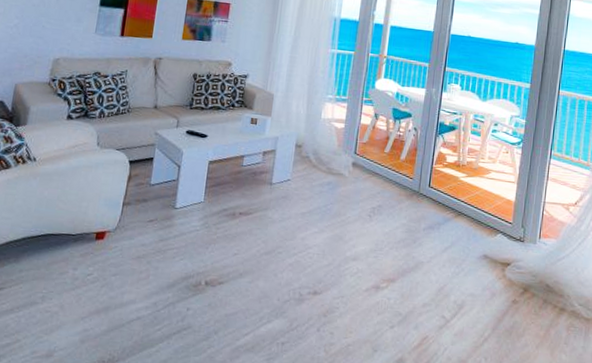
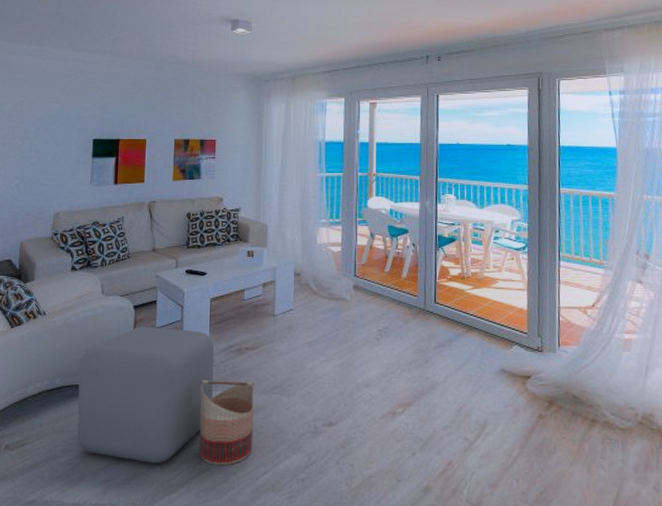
cube: none [58,181,208,318] -> present [77,326,214,464]
basket: none [183,240,246,324] -> present [199,380,255,465]

